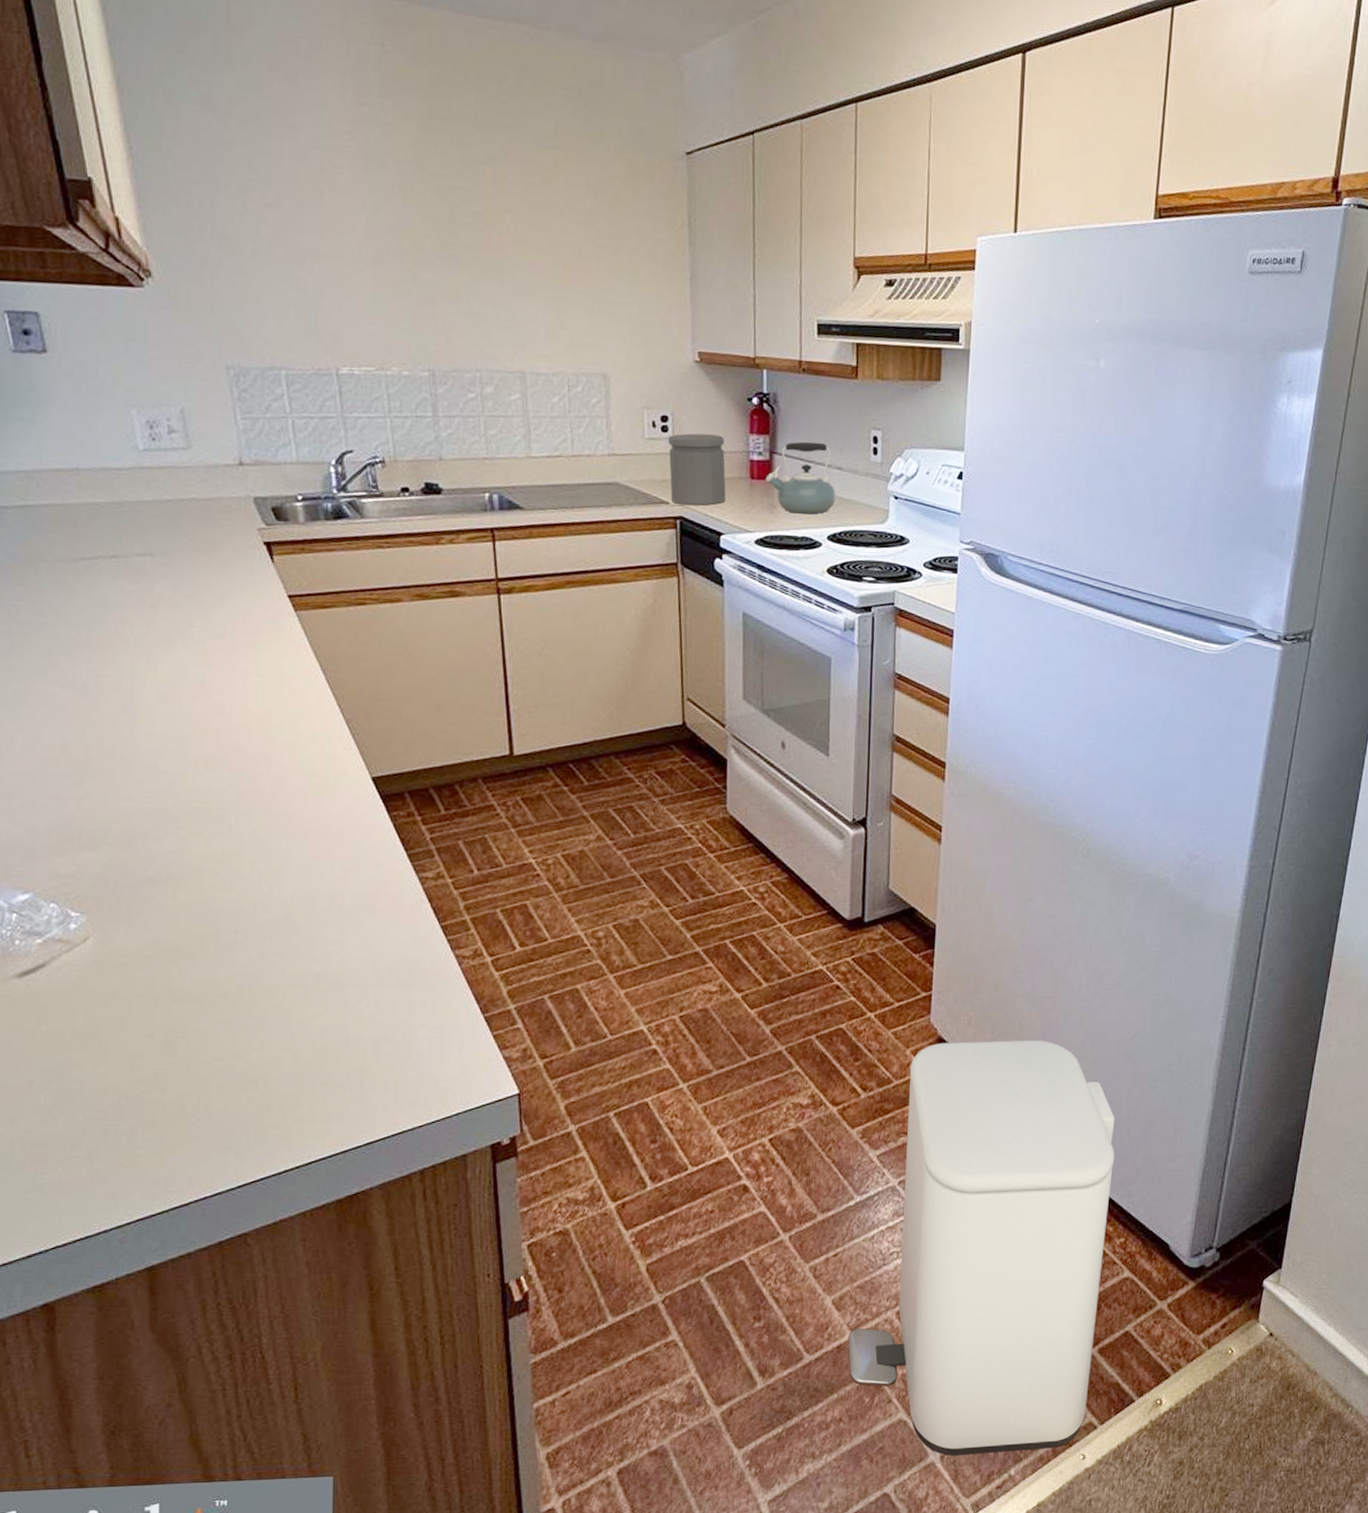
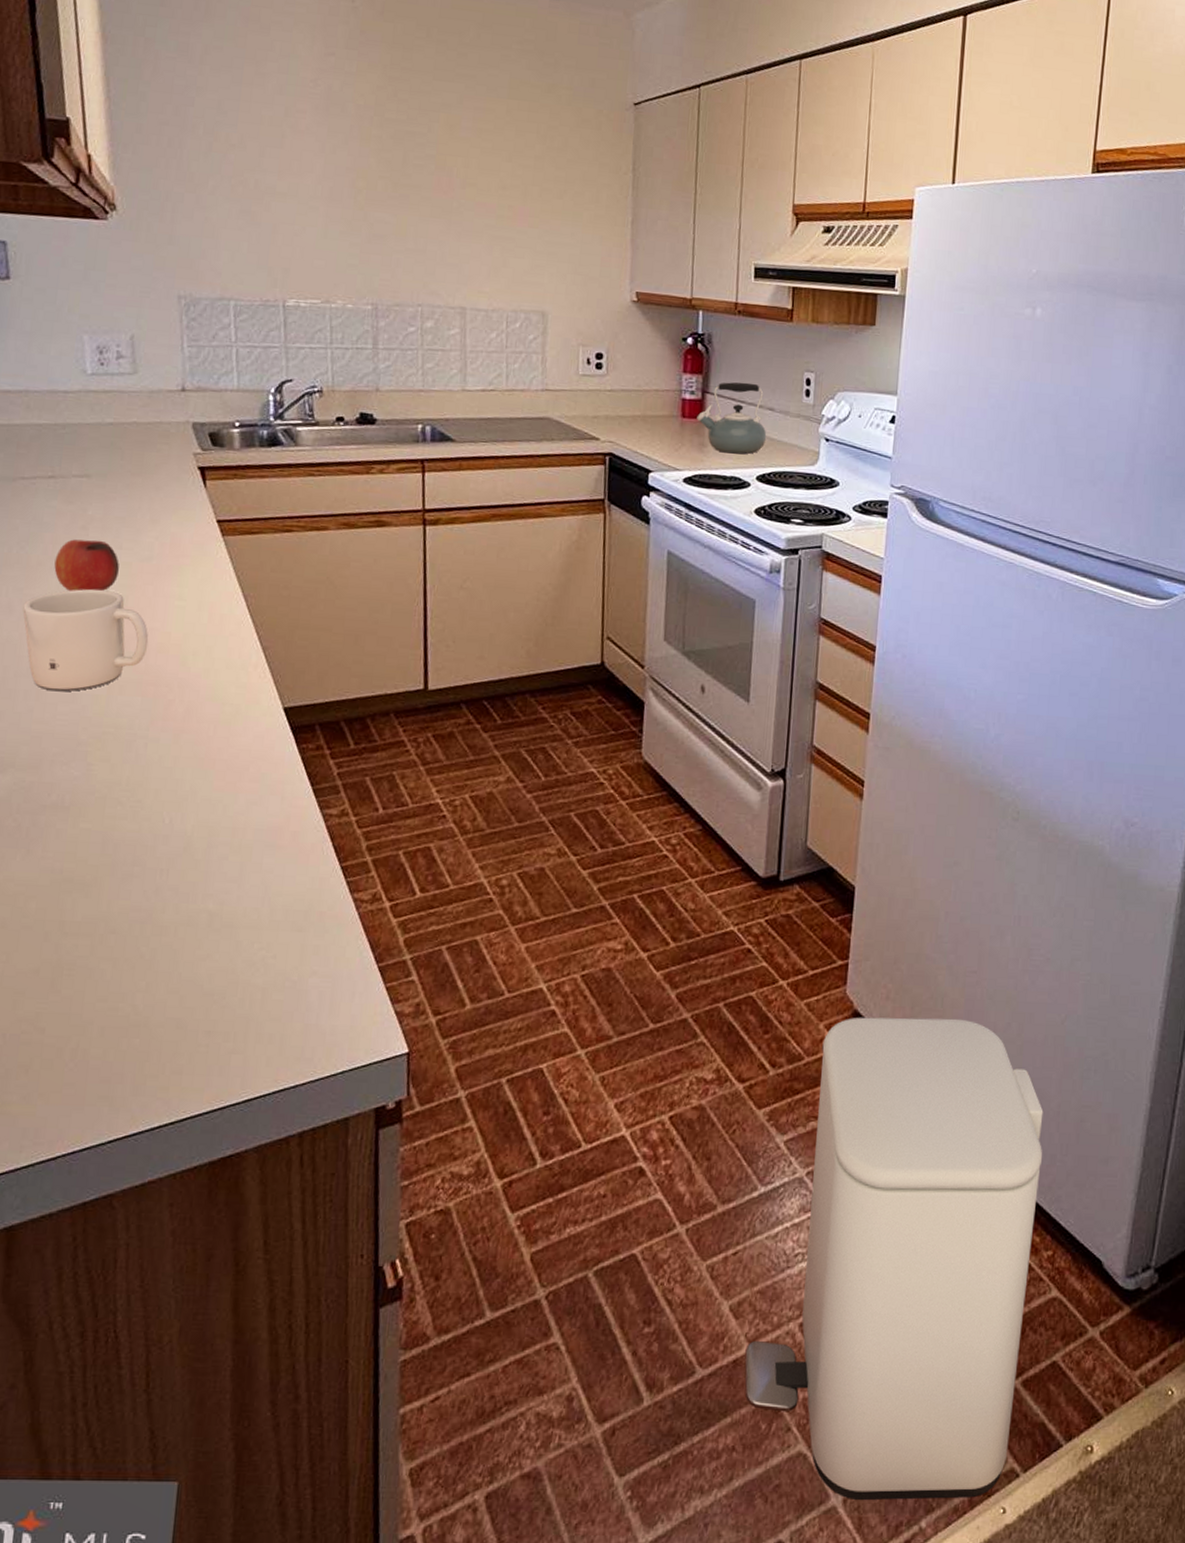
mug: none [99,667,230,770] -> present [22,588,149,692]
fruit: none [126,618,192,671] -> present [54,539,119,591]
jar: present [668,433,726,507] -> none [601,371,658,444]

